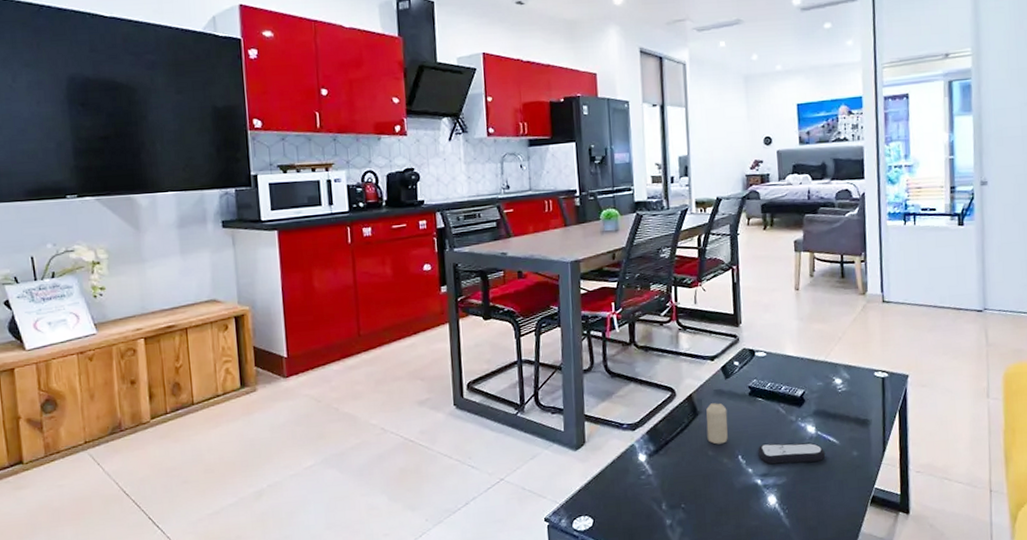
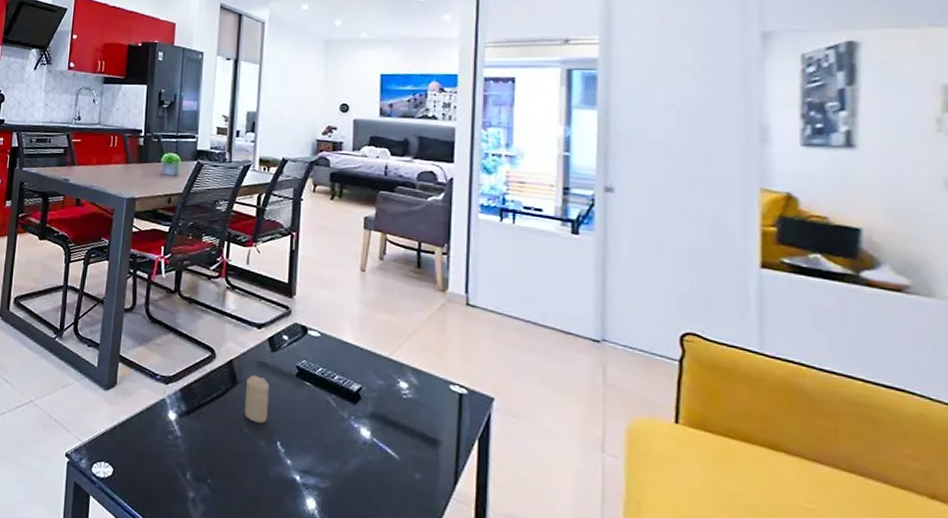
remote control: present [758,442,826,465] -> none [300,435,381,474]

